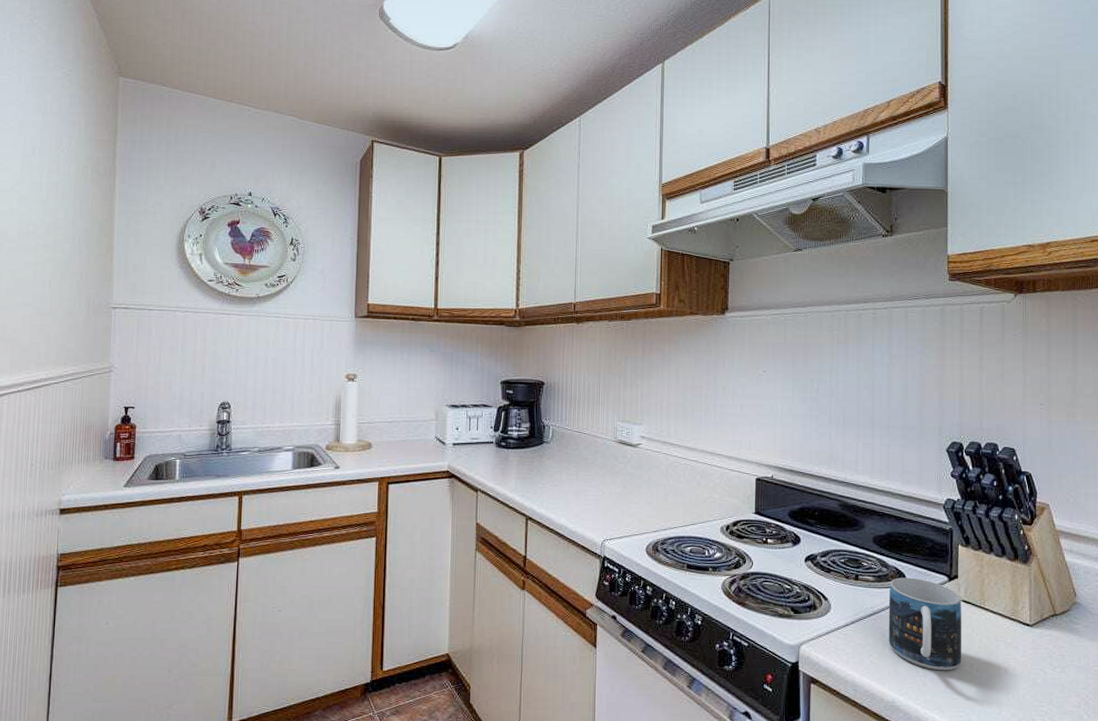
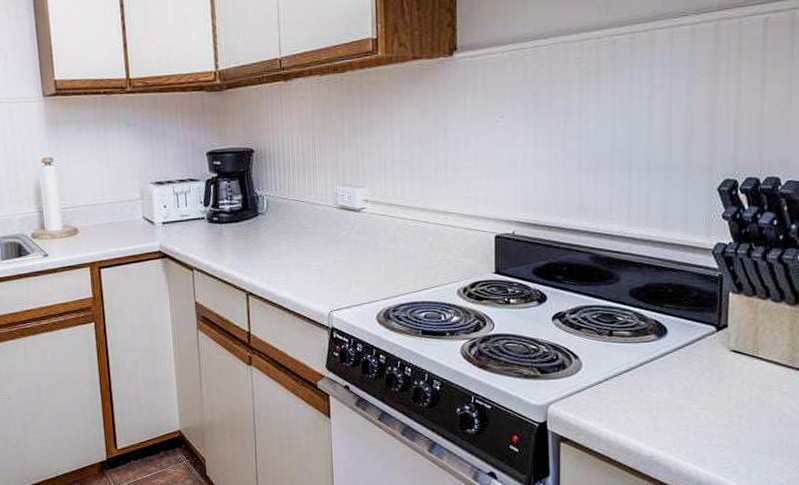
mug: present [888,577,962,671] -> none [646,330,731,424]

